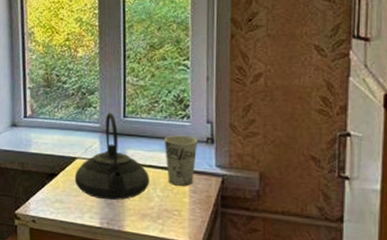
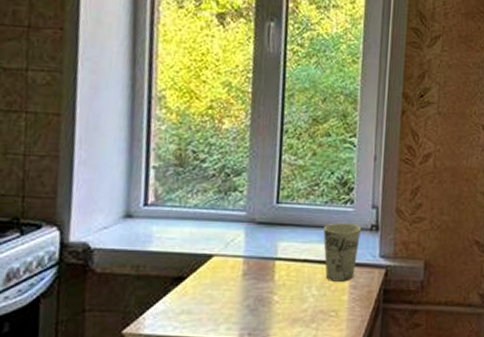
teapot: present [74,112,150,201] -> none [208,197,304,305]

